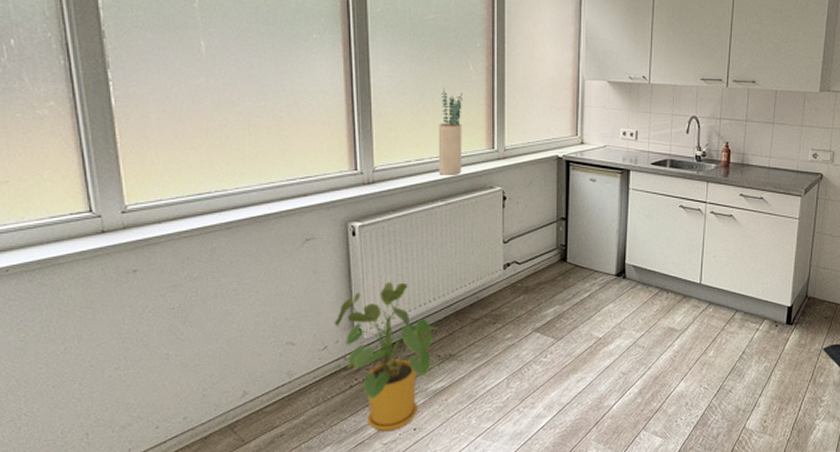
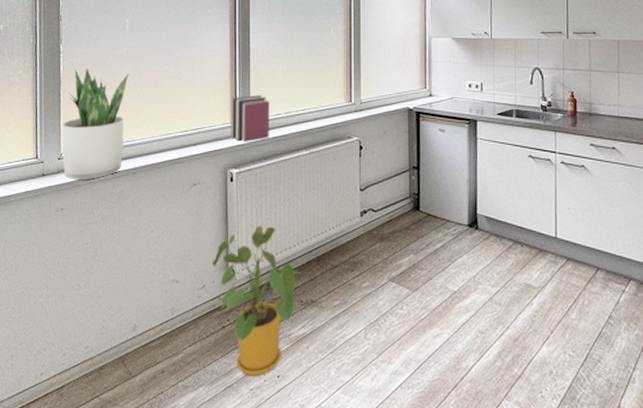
planter: none [122,100,212,238] -> present [61,68,129,181]
books: none [348,138,398,193] -> present [230,94,270,143]
vase: present [438,88,463,176] -> none [303,49,324,128]

